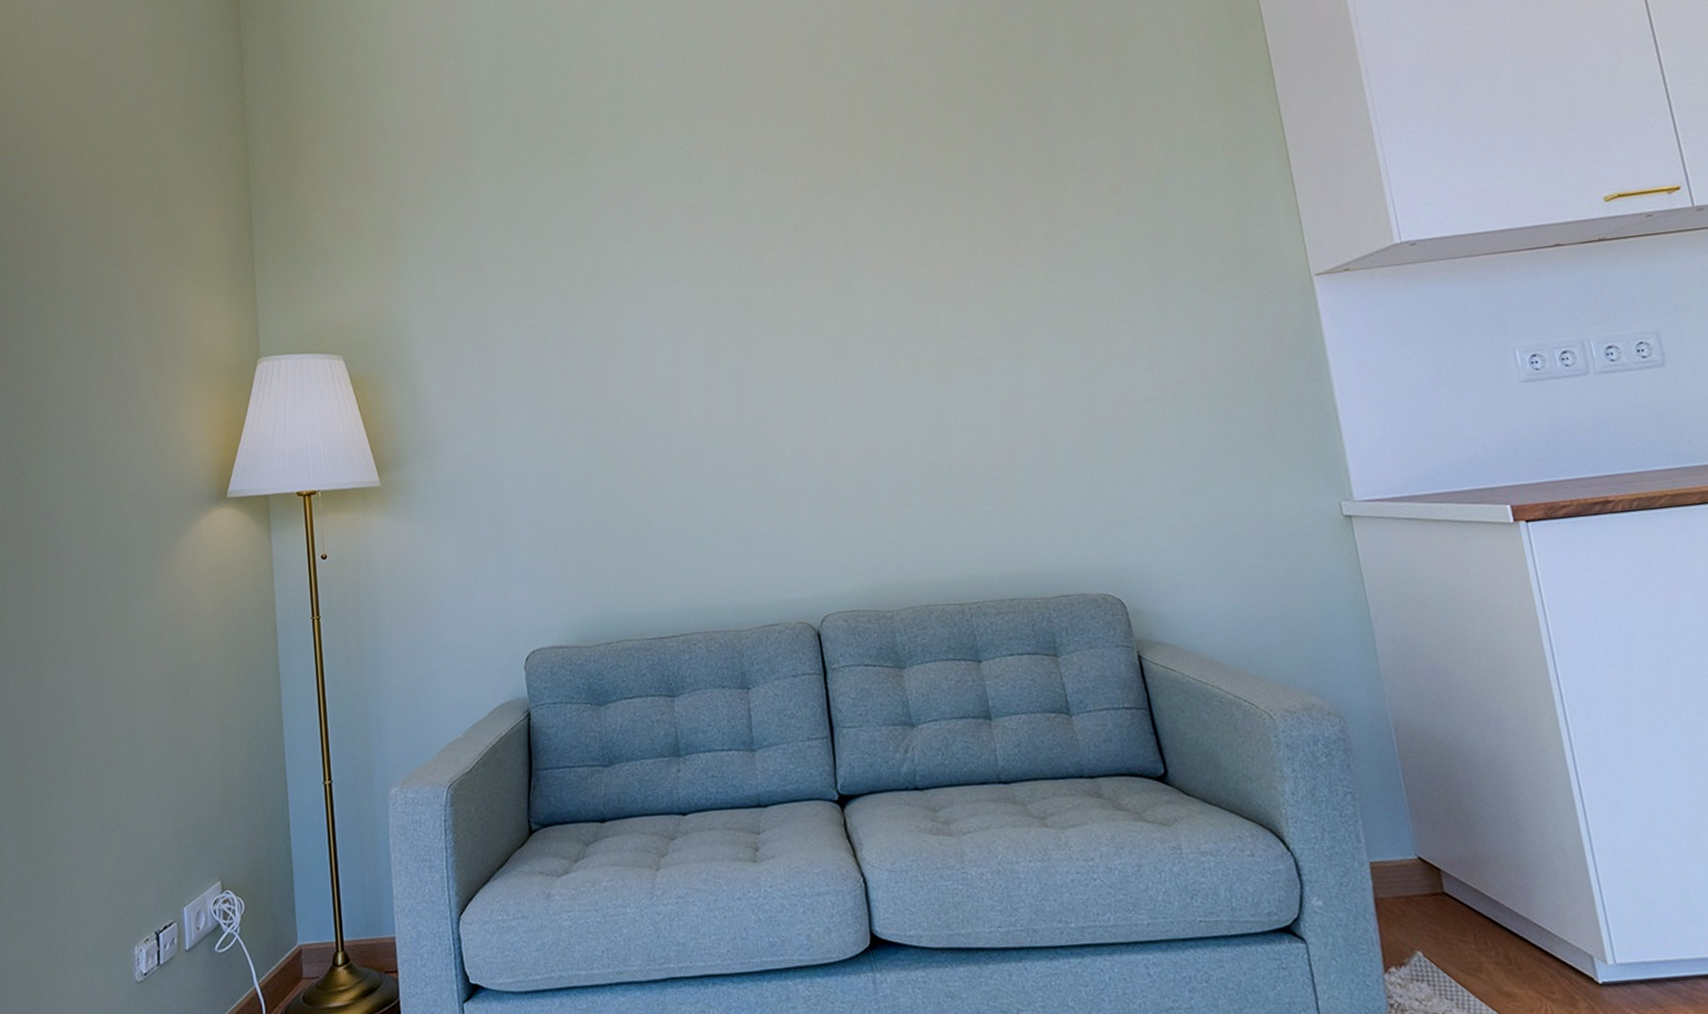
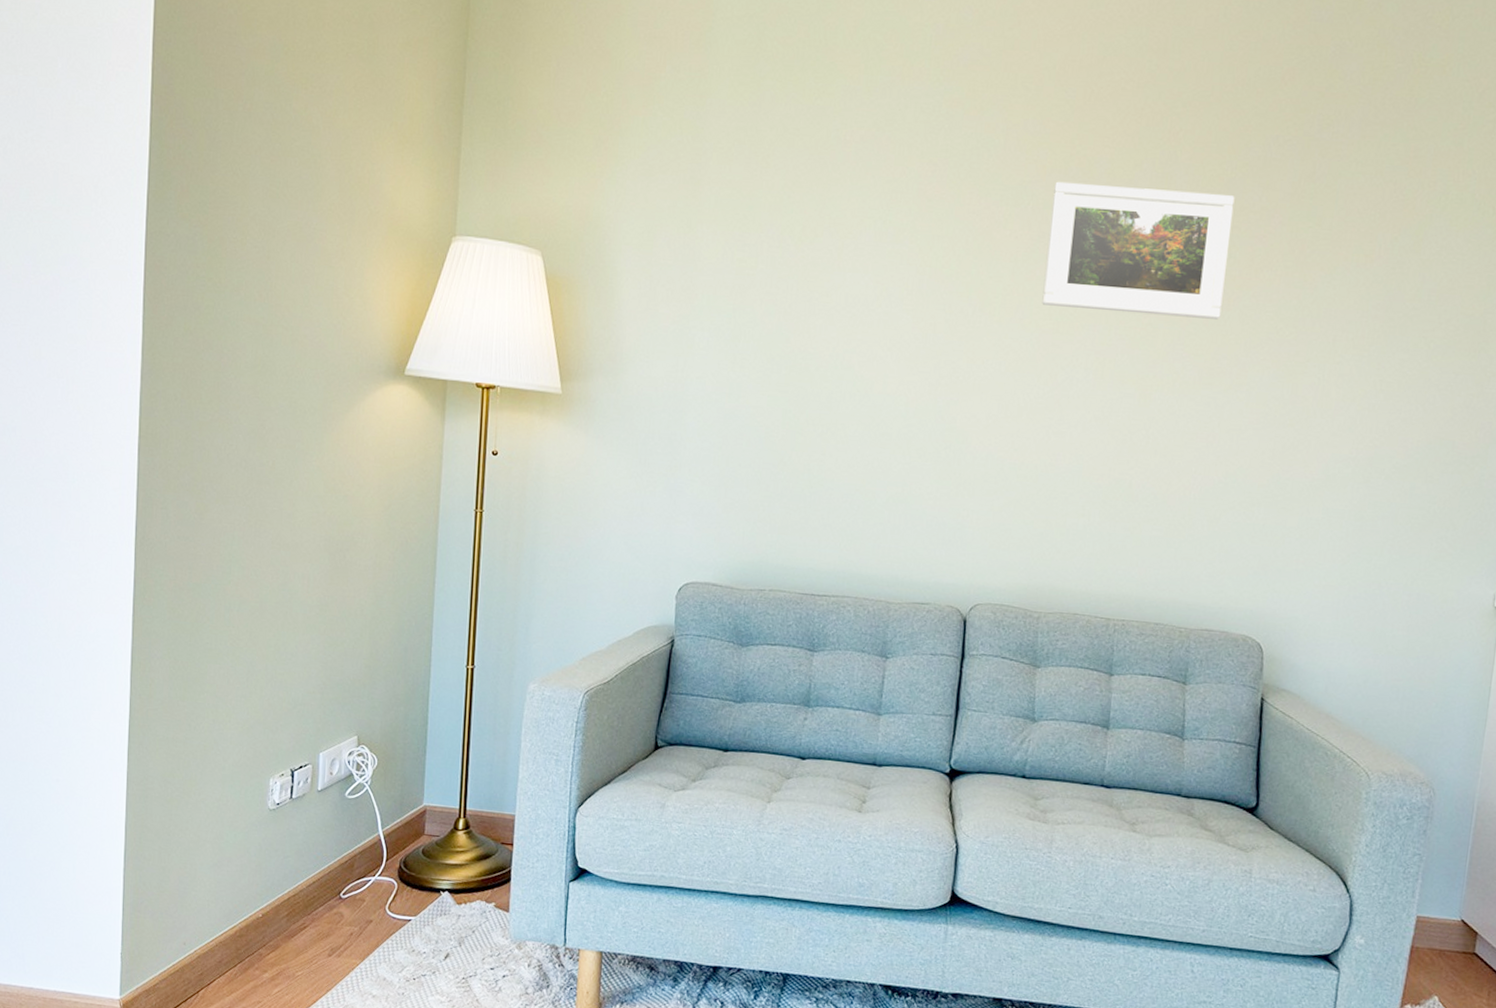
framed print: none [810,179,995,312] -> present [1042,181,1235,320]

